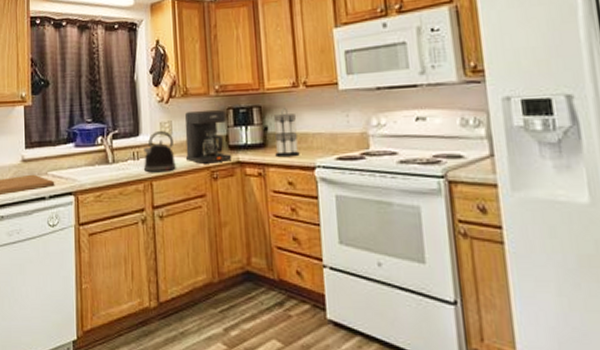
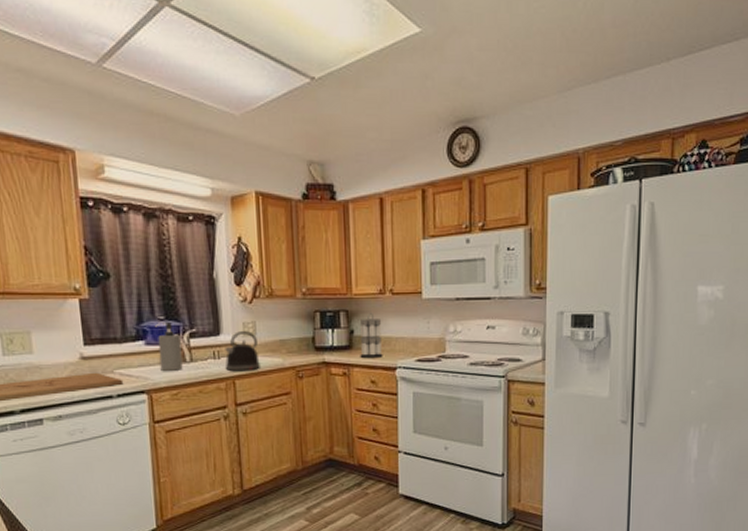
soap dispenser: none [84,125,106,173] -> present [155,322,183,372]
coffee maker: present [185,109,232,164] -> none [270,311,318,364]

